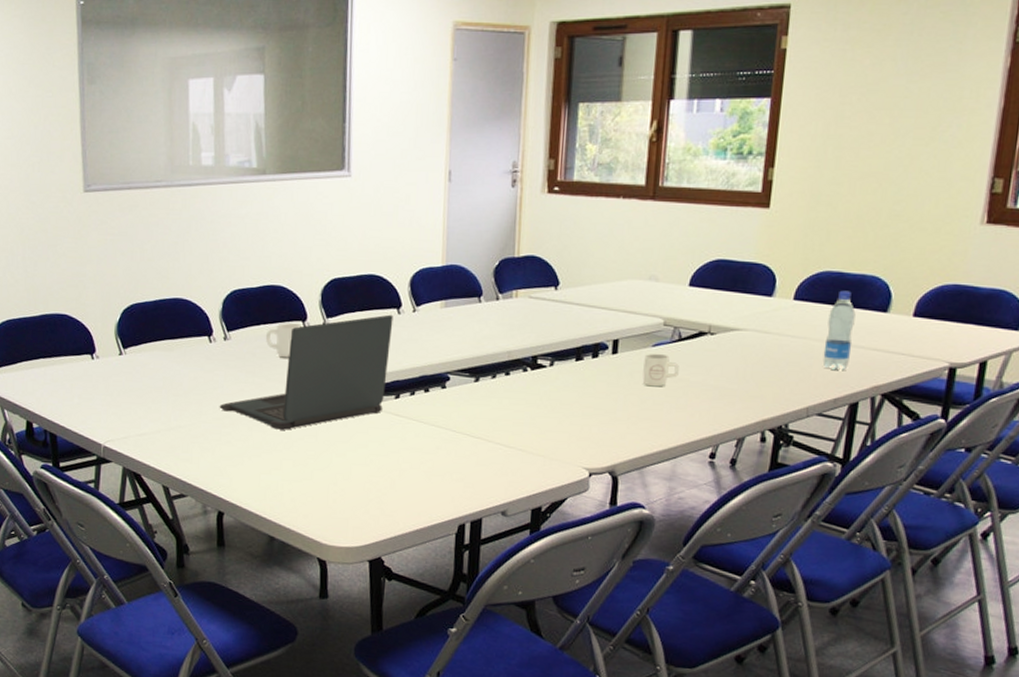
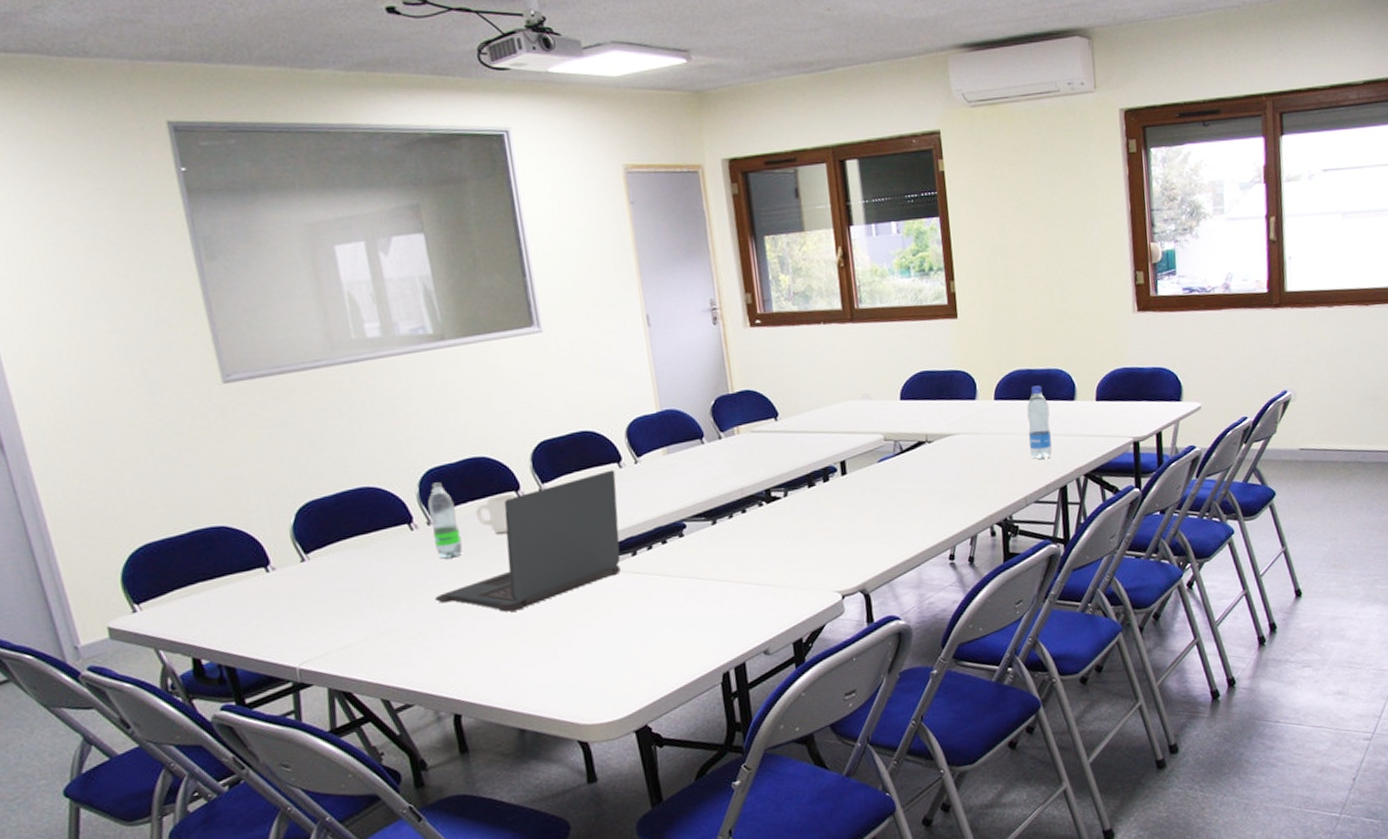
bottle: none [226,303,250,373] -> present [427,482,463,559]
mug: present [642,353,679,387] -> none [872,468,907,502]

